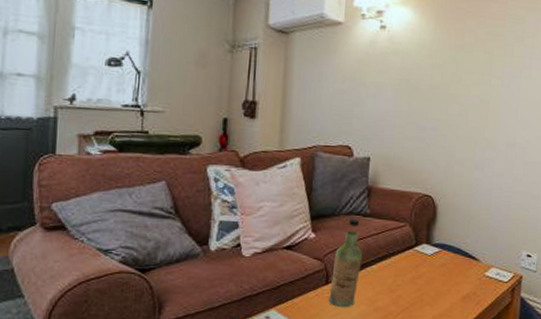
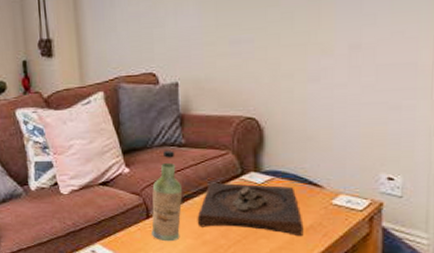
wooden tray: none [372,251,462,305] -> present [197,182,304,237]

